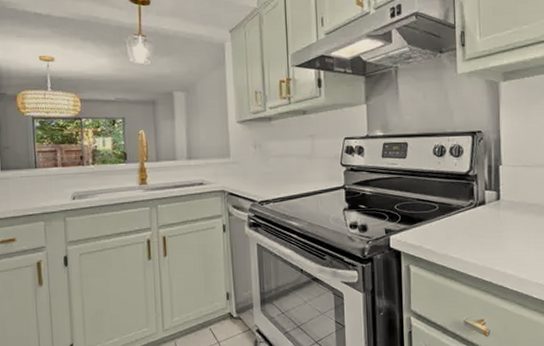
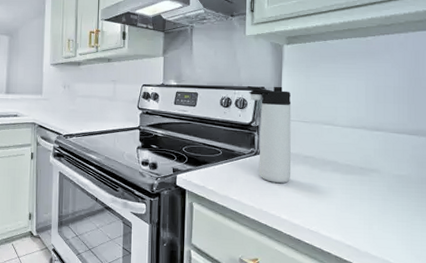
thermos bottle: none [462,128,515,236] -> present [247,85,292,183]

